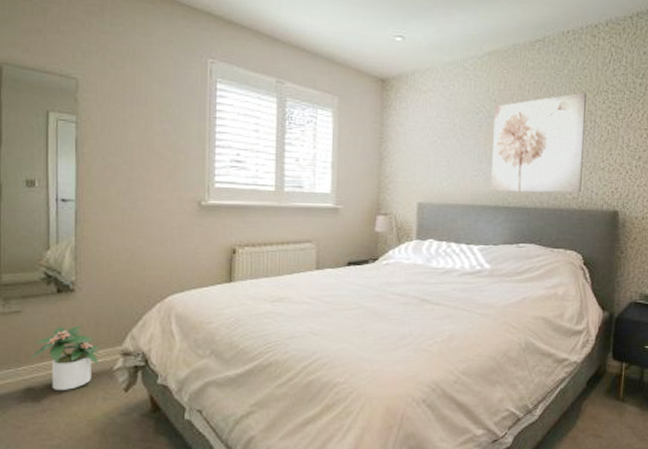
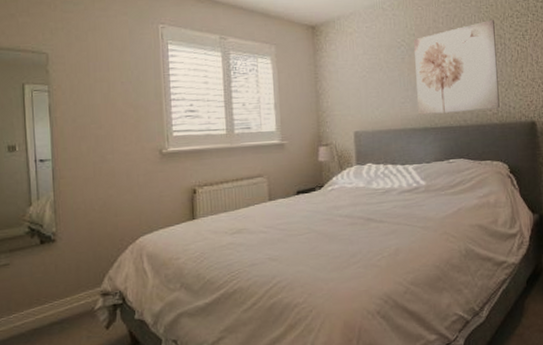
potted plant: present [31,325,101,390] -> none [20,272,82,333]

